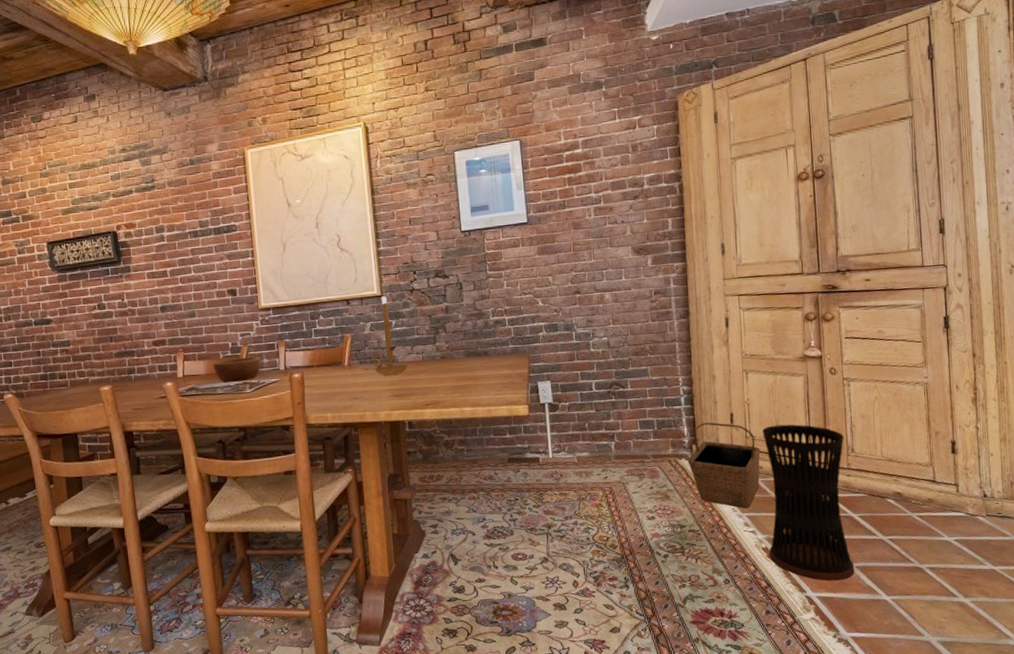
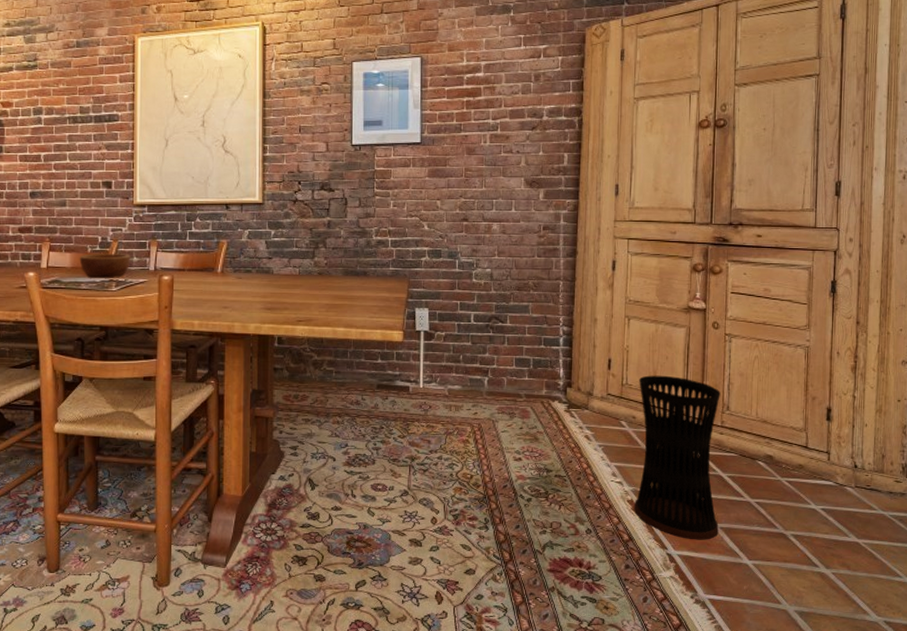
candle holder: present [372,296,408,376] -> none [247,204,283,288]
basket: present [688,422,761,509] -> none [561,366,635,458]

